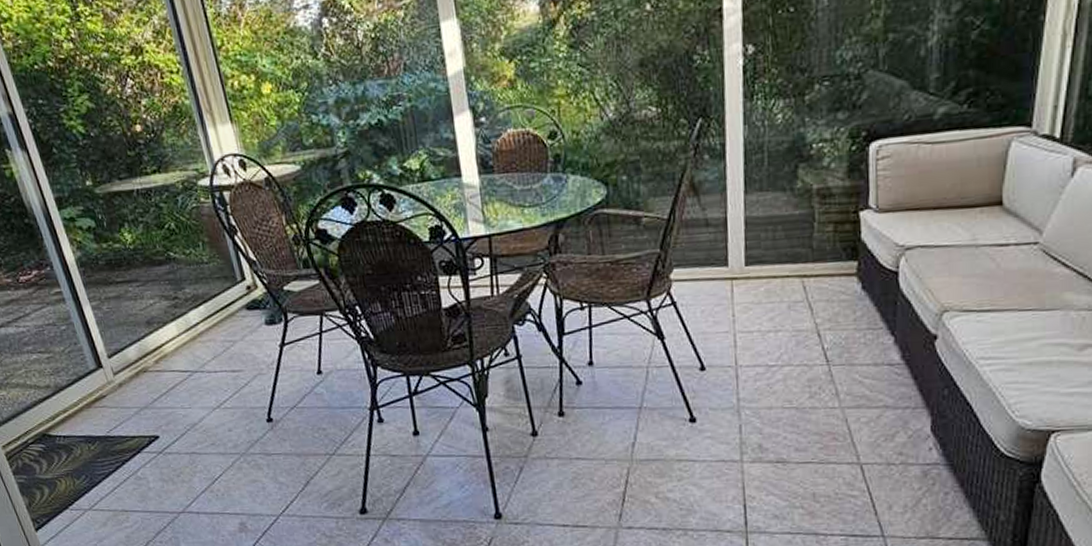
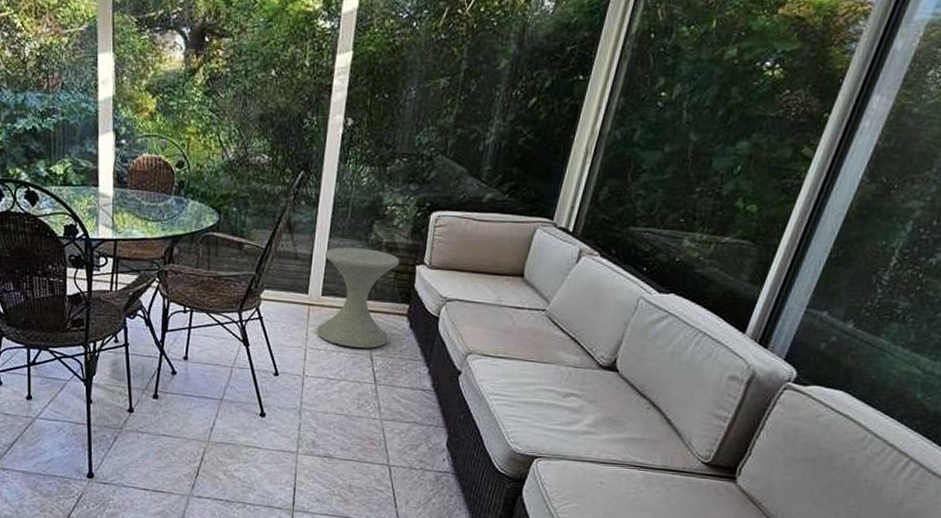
side table: none [741,199,838,324] -> present [316,247,400,348]

